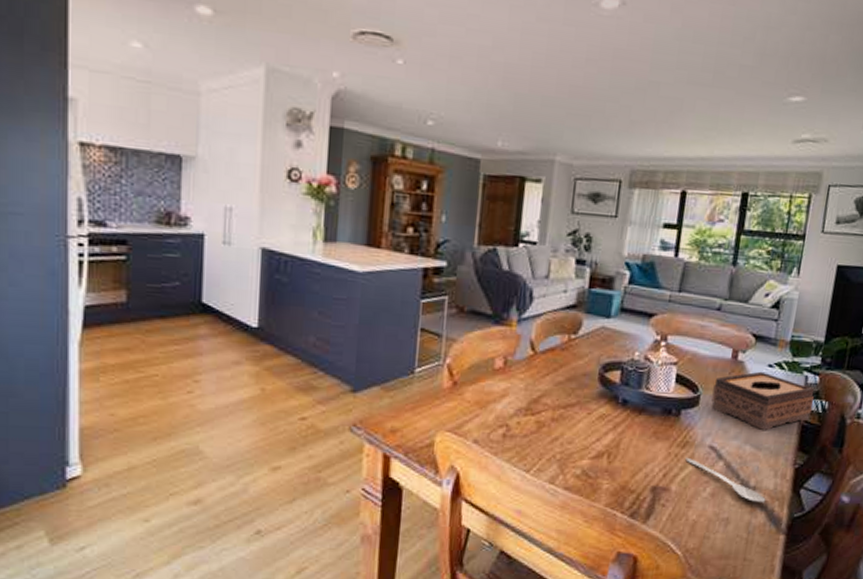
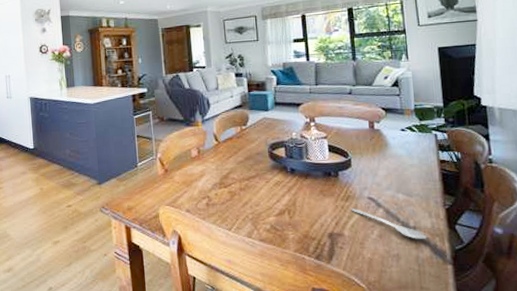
tissue box: present [712,371,815,430] -> none [360,135,448,181]

